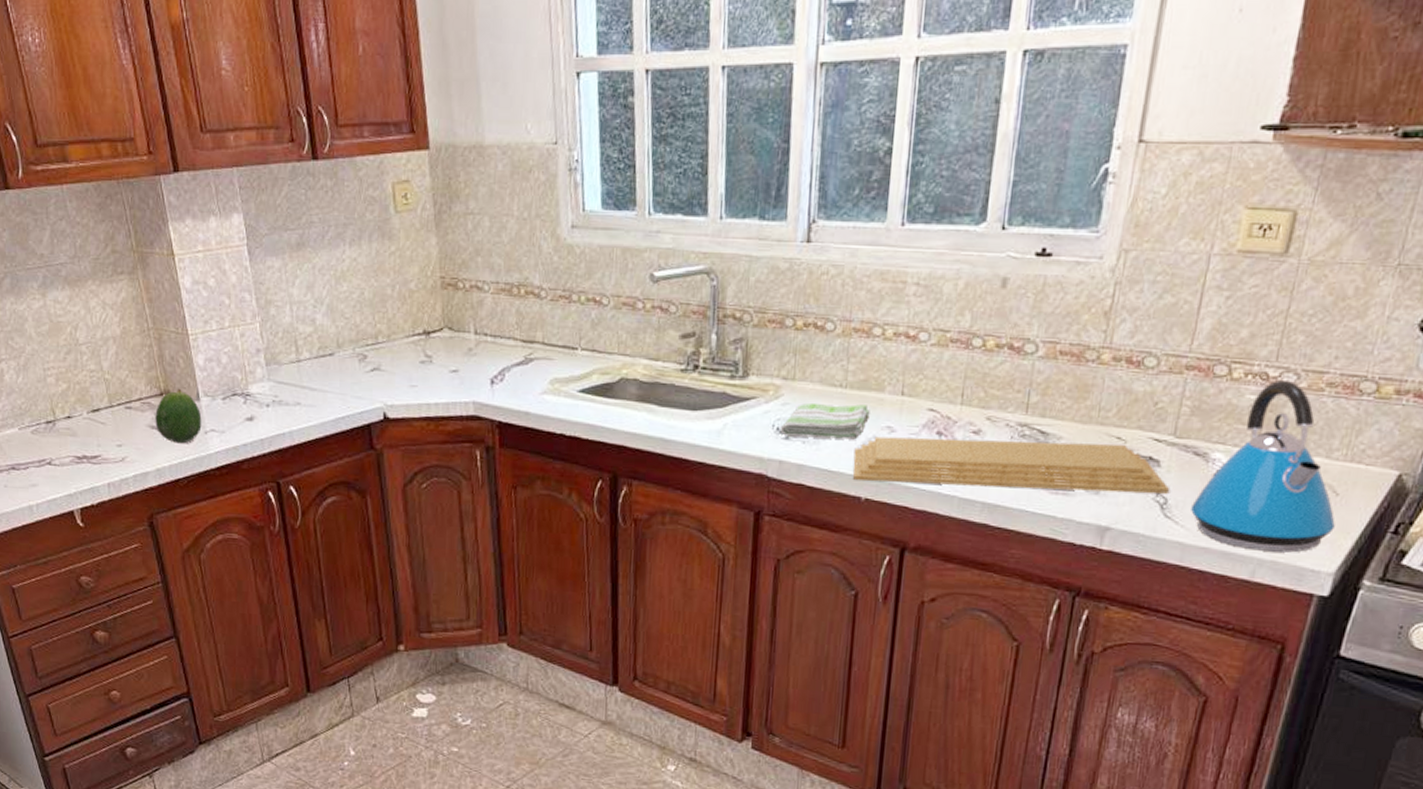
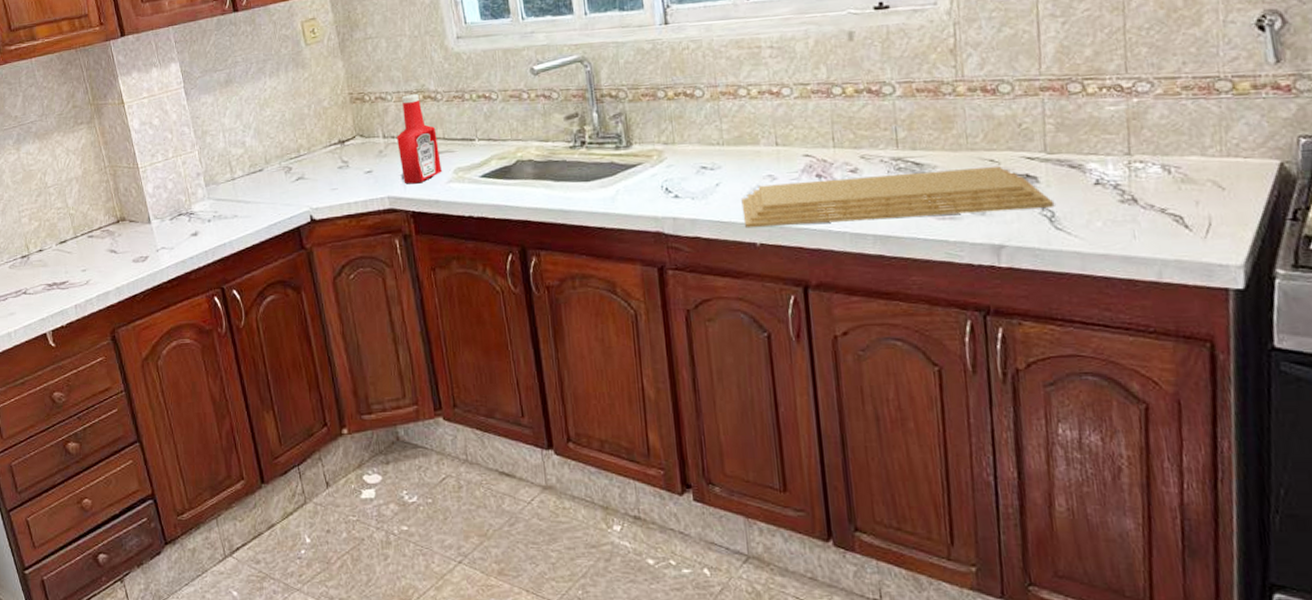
fruit: present [155,388,202,444] -> none [113,215,154,263]
ketchup bottle: none [490,287,537,391] -> present [397,94,442,184]
dish towel: present [780,402,870,440] -> none [668,158,750,195]
kettle: present [1191,379,1335,553] -> none [1080,88,1231,252]

